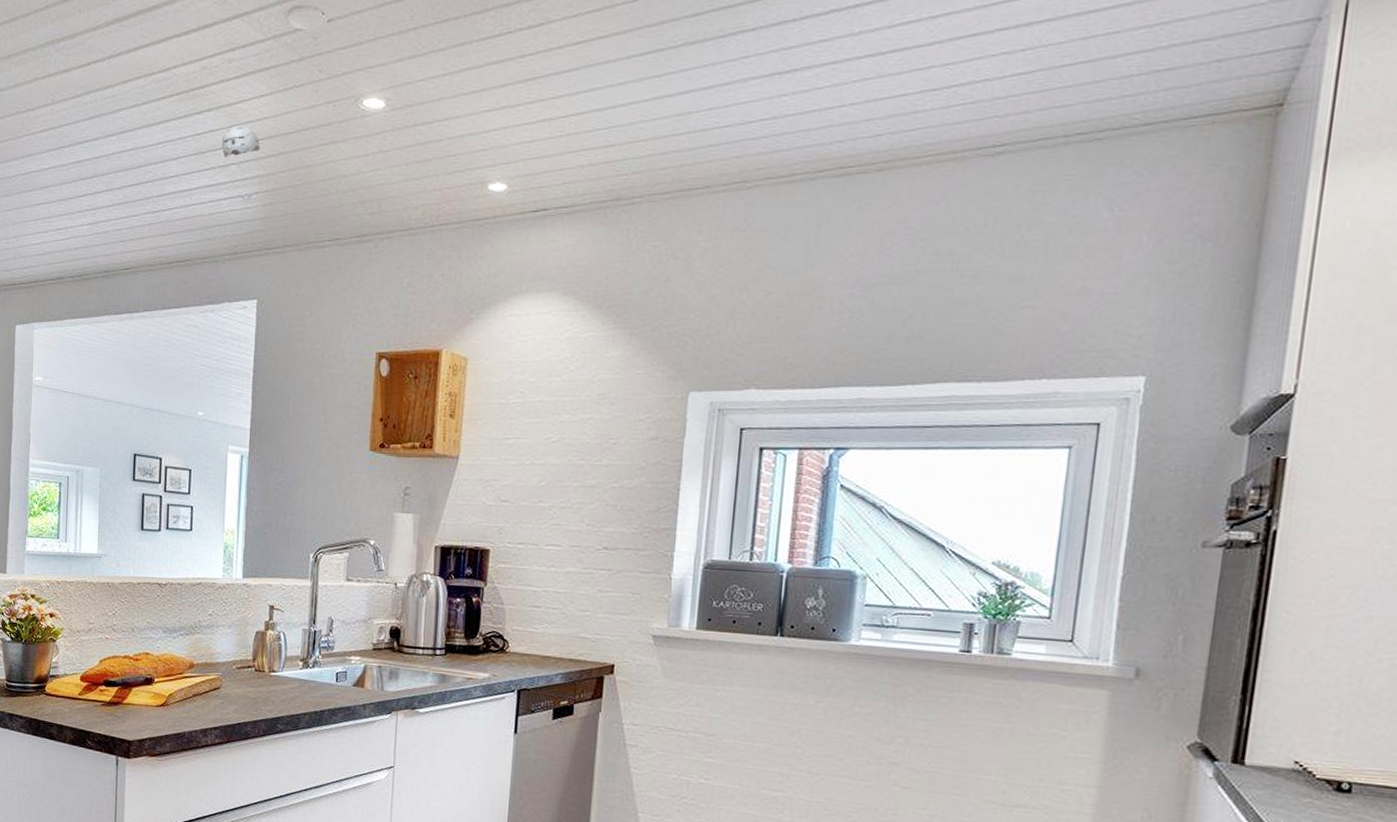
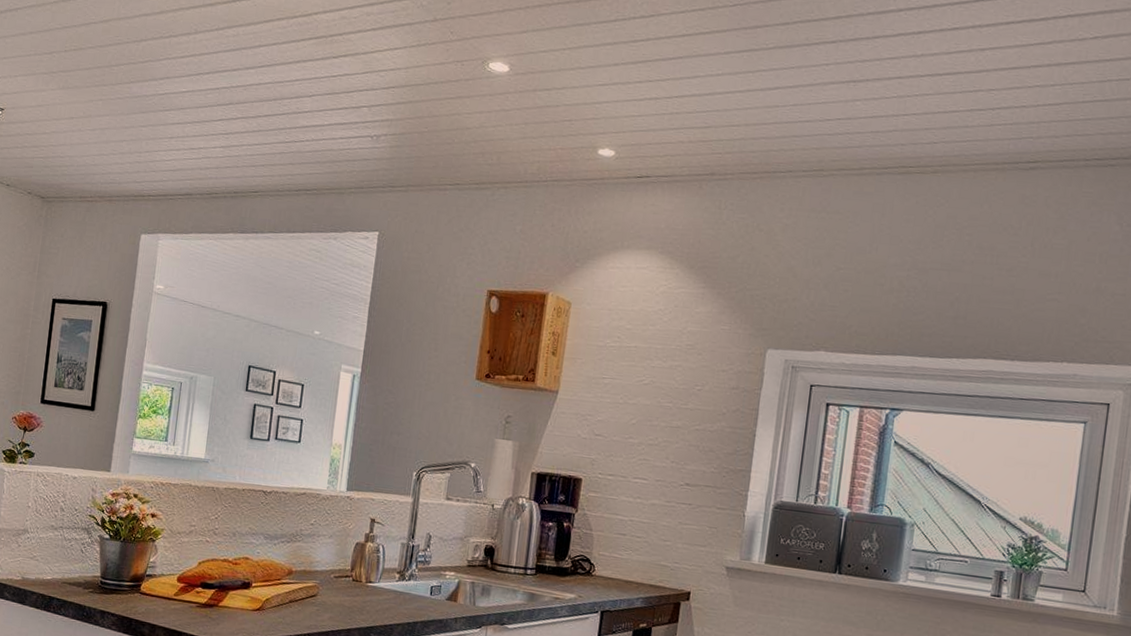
smoke detector: present [221,125,261,158] -> none [355,72,392,100]

